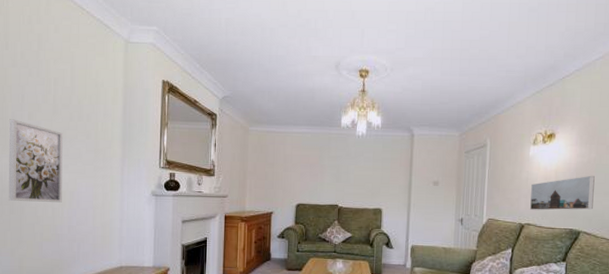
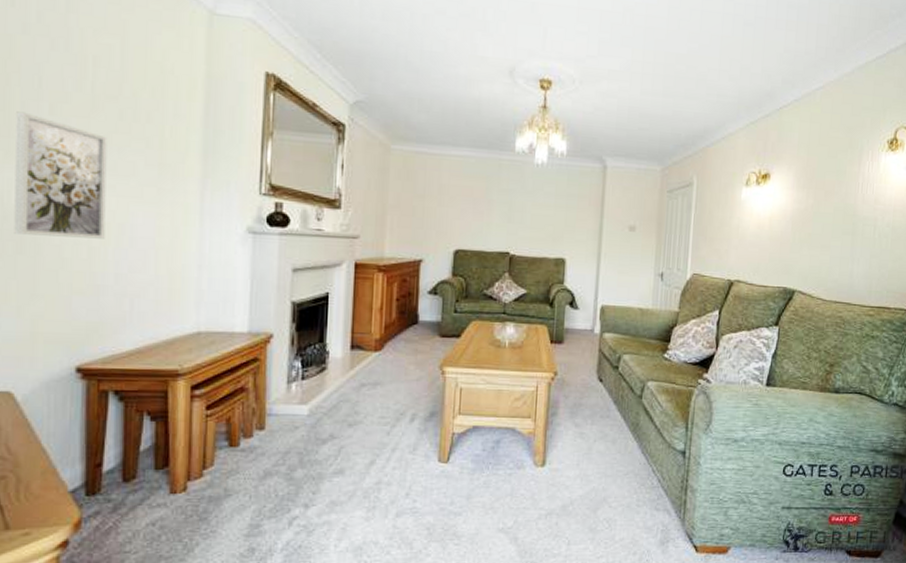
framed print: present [530,175,595,211] -> none [741,224,812,265]

